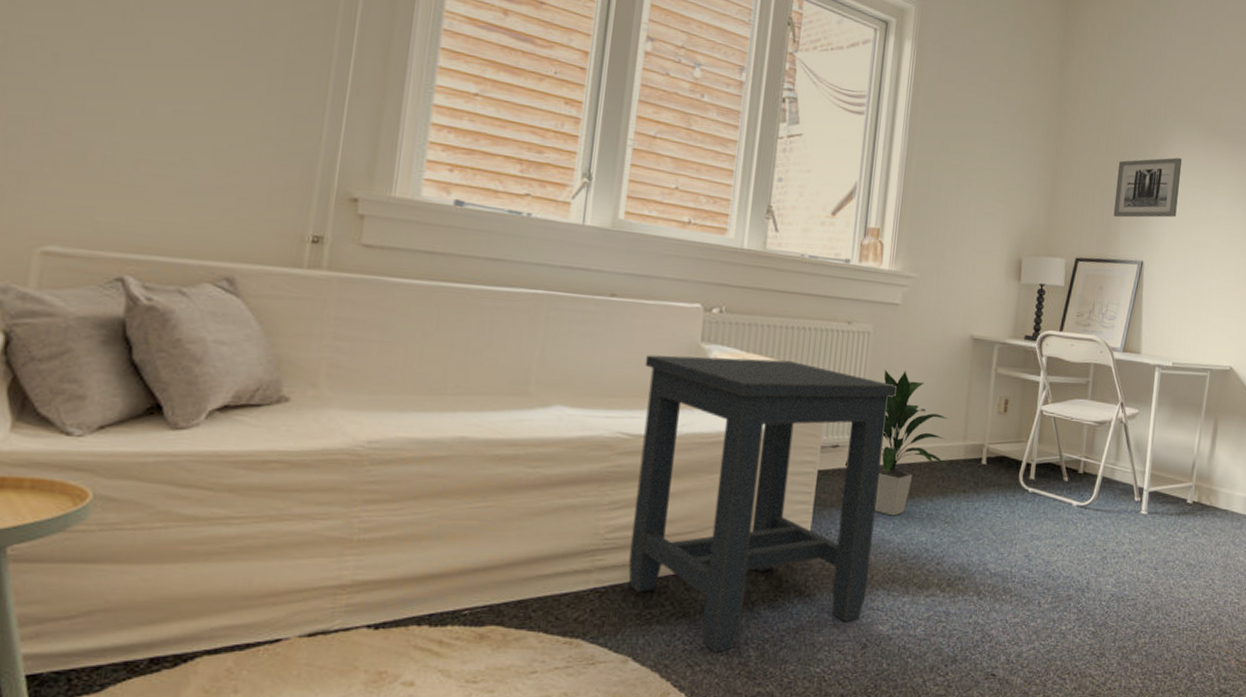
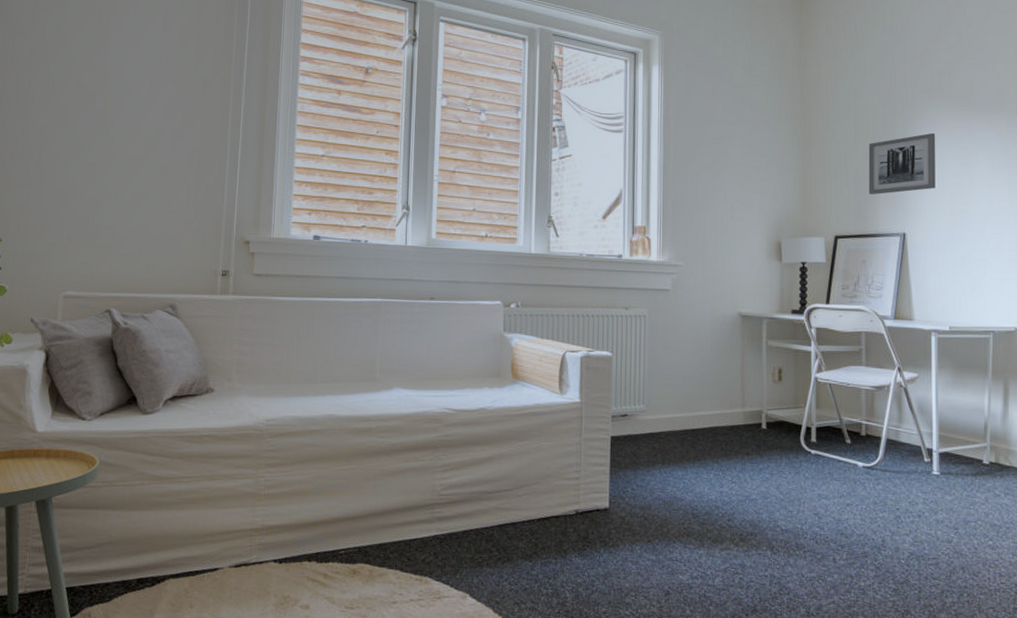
side table: present [628,354,897,652] -> none [460,343,674,593]
indoor plant: present [844,369,949,516] -> none [634,346,729,477]

